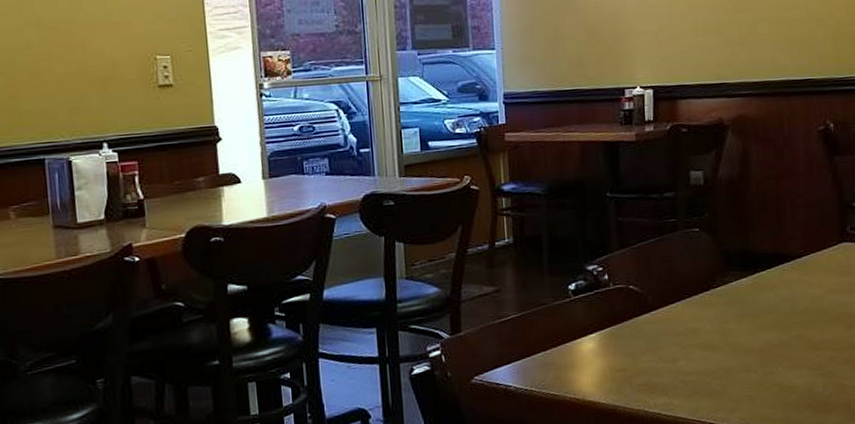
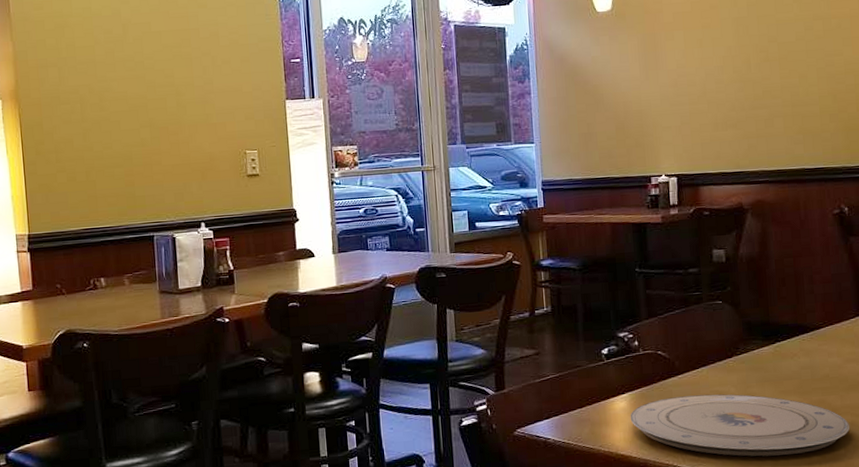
plate: none [598,331,830,399] -> present [630,394,850,457]

